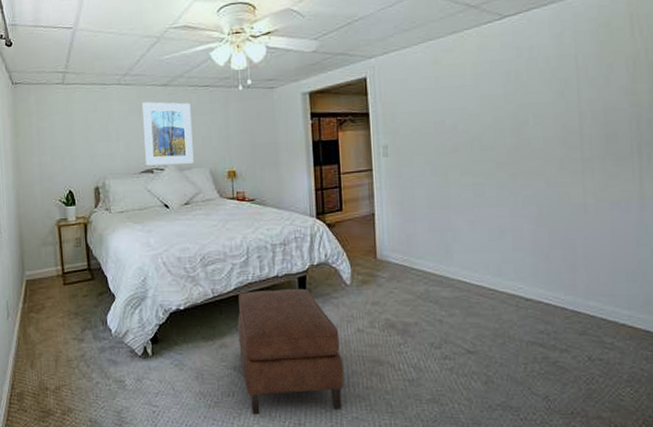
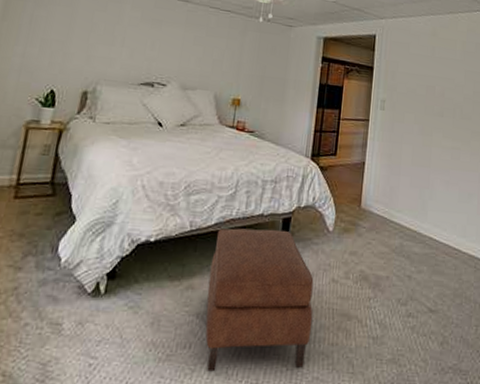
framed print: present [141,102,194,166] -> none [147,13,208,84]

